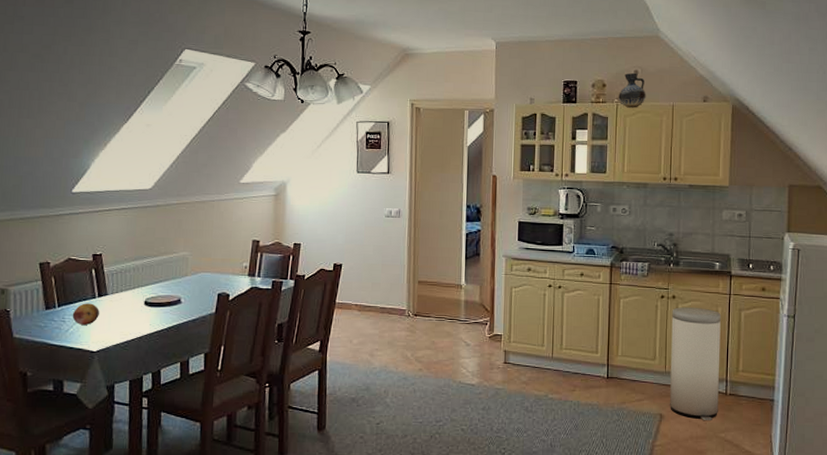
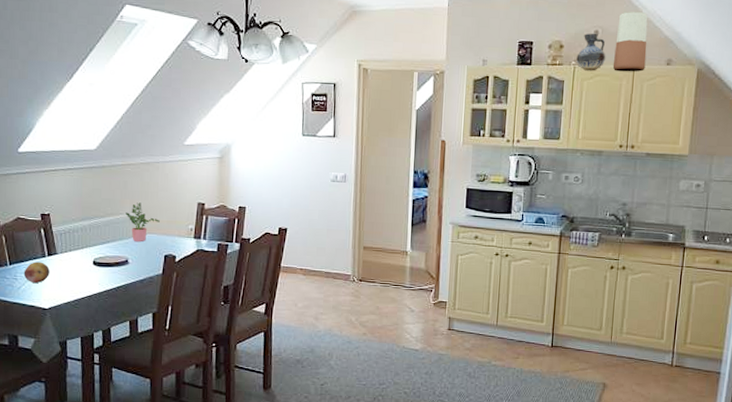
potted plant: none [179,241,214,281] -> present [126,202,160,243]
vase: none [653,53,684,109] -> present [612,12,648,72]
pedal bin: present [670,307,721,421] -> none [614,278,672,392]

